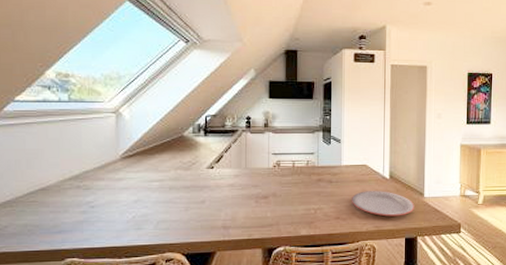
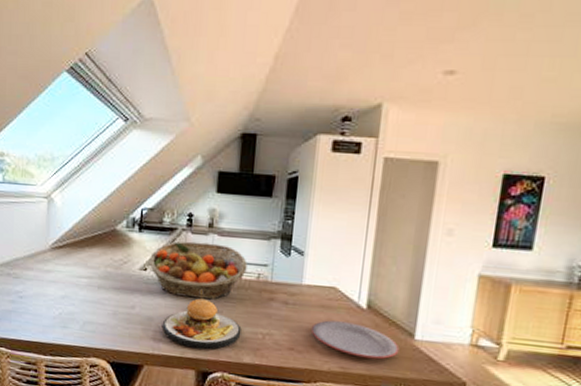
fruit basket: none [215,140,298,187] -> present [148,241,247,300]
plate: none [230,179,297,230] -> present [162,290,242,350]

